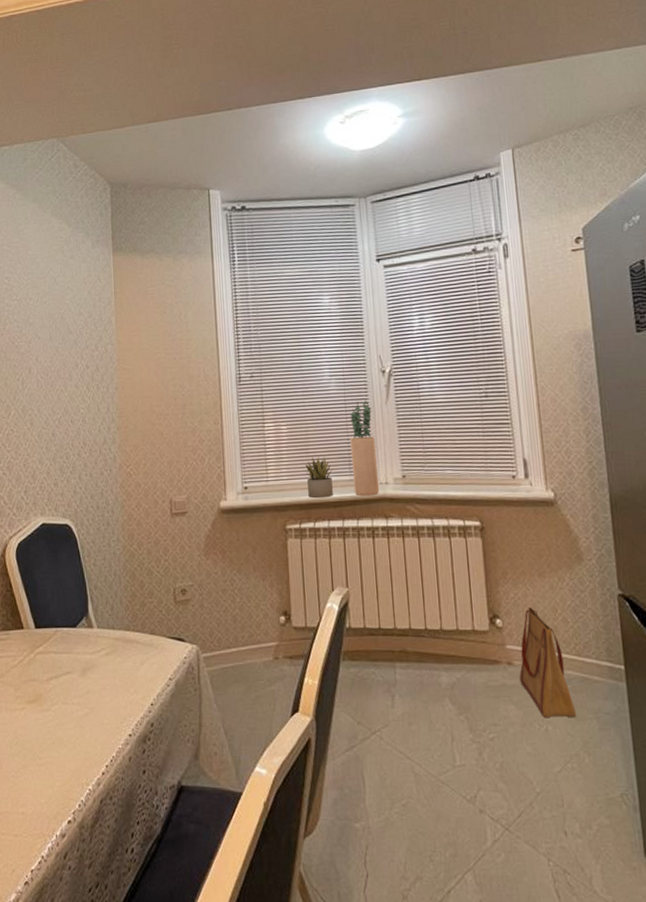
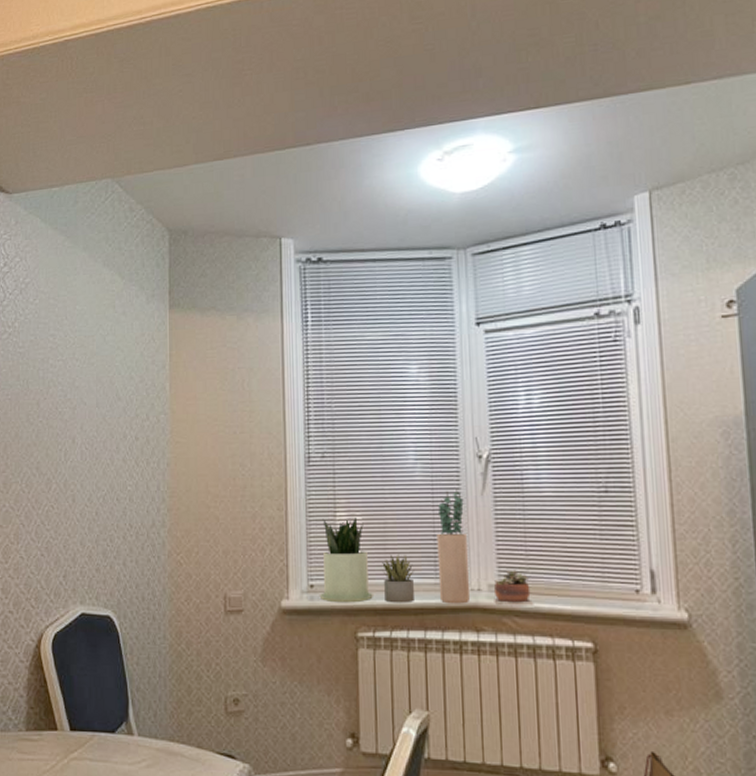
planter: none [252,428,300,501] -> present [319,518,375,603]
succulent plant: none [398,465,432,496] -> present [493,570,534,606]

